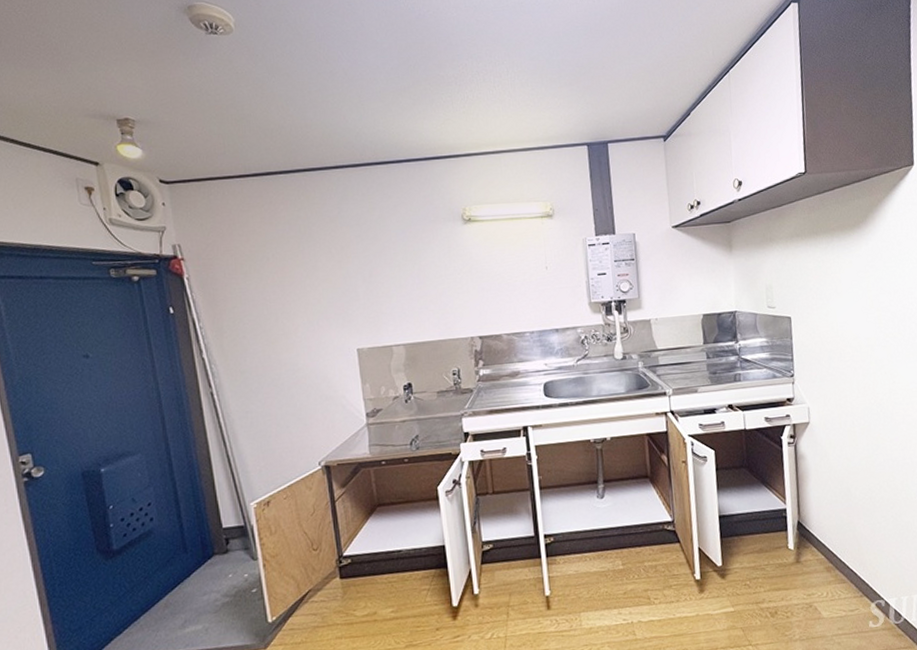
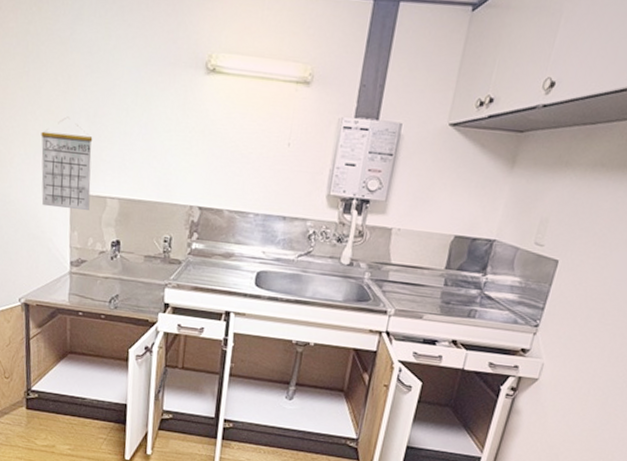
calendar: none [321,282,377,367] -> present [41,116,93,210]

